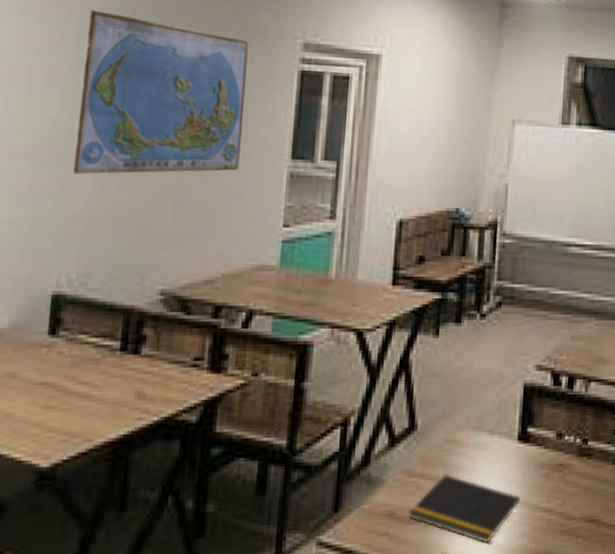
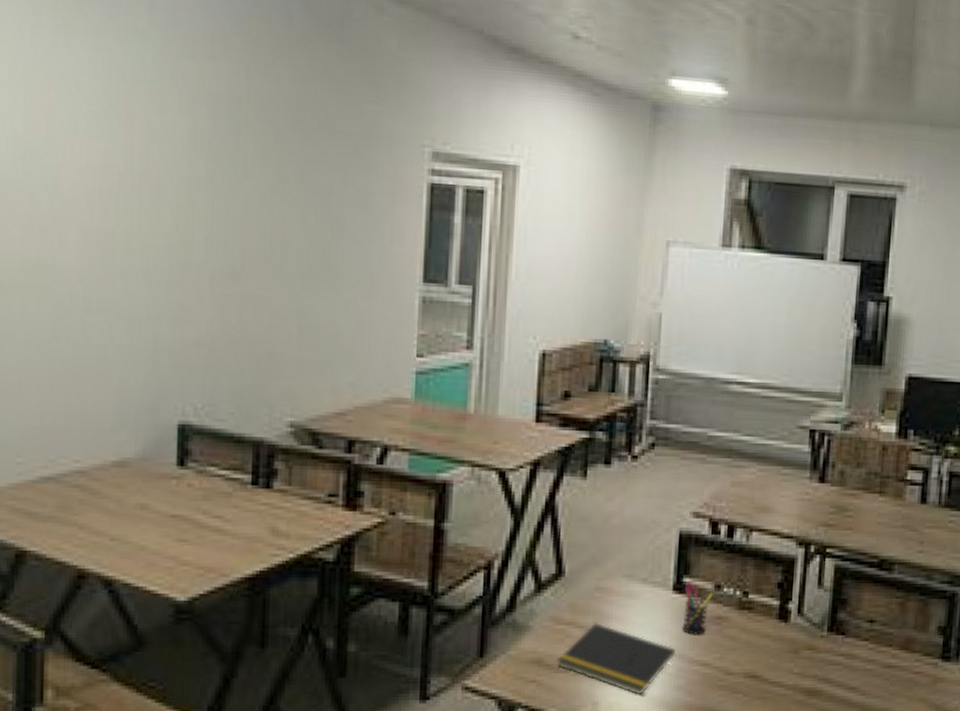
world map: present [73,10,250,175] -> none [191,114,374,297]
pen holder: none [526,431,555,483] -> present [682,582,713,635]

